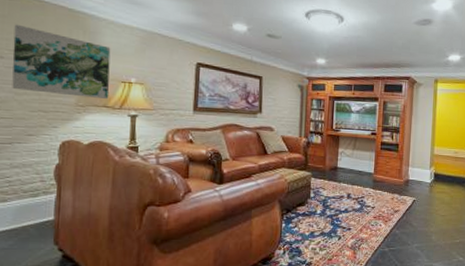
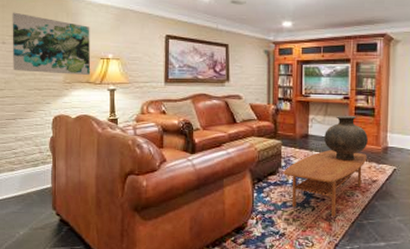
coffee table: none [312,182,391,246] -> present [283,150,367,217]
ceramic pot: none [352,149,392,192] -> present [324,115,368,160]

